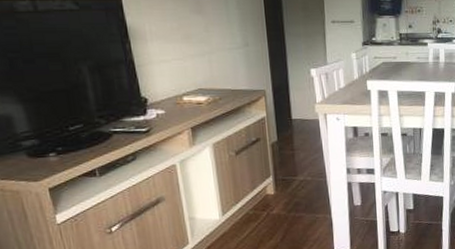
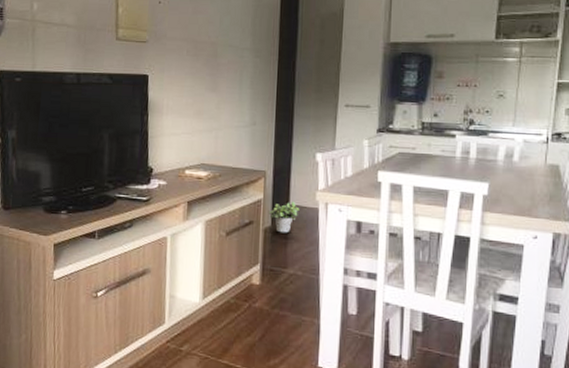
potted plant: none [274,116,302,146] -> present [269,202,300,233]

